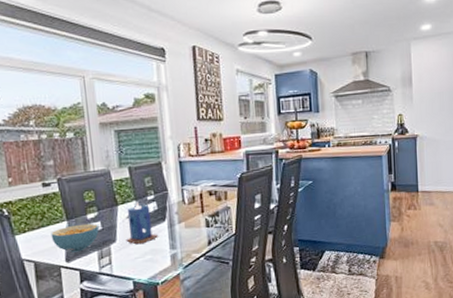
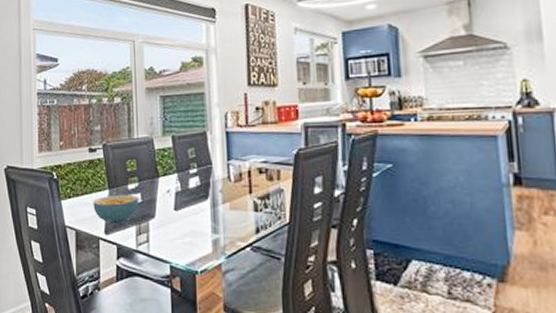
candle: present [126,202,159,244] -> none [165,175,200,224]

